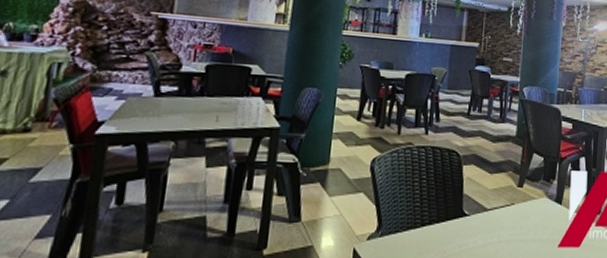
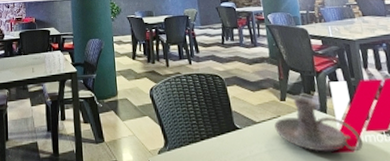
candle holder: none [506,185,590,248] -> present [274,98,364,152]

